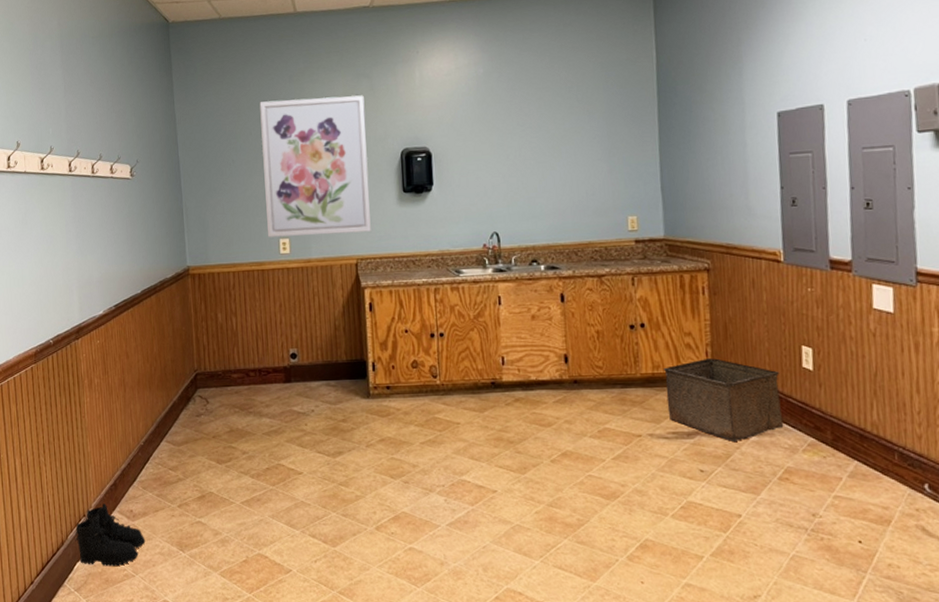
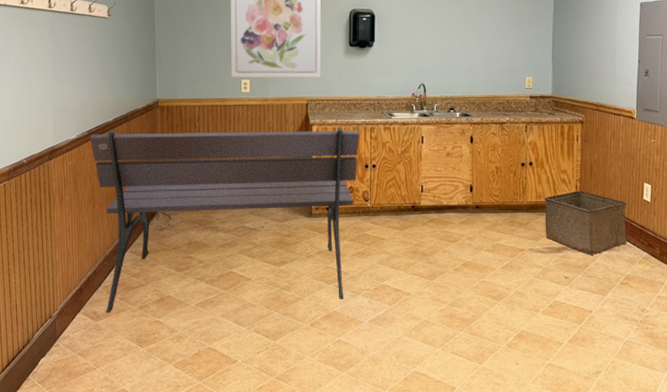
boots: present [75,503,146,567] -> none [40,306,107,361]
bench: none [117,288,422,512] -> present [89,126,360,313]

